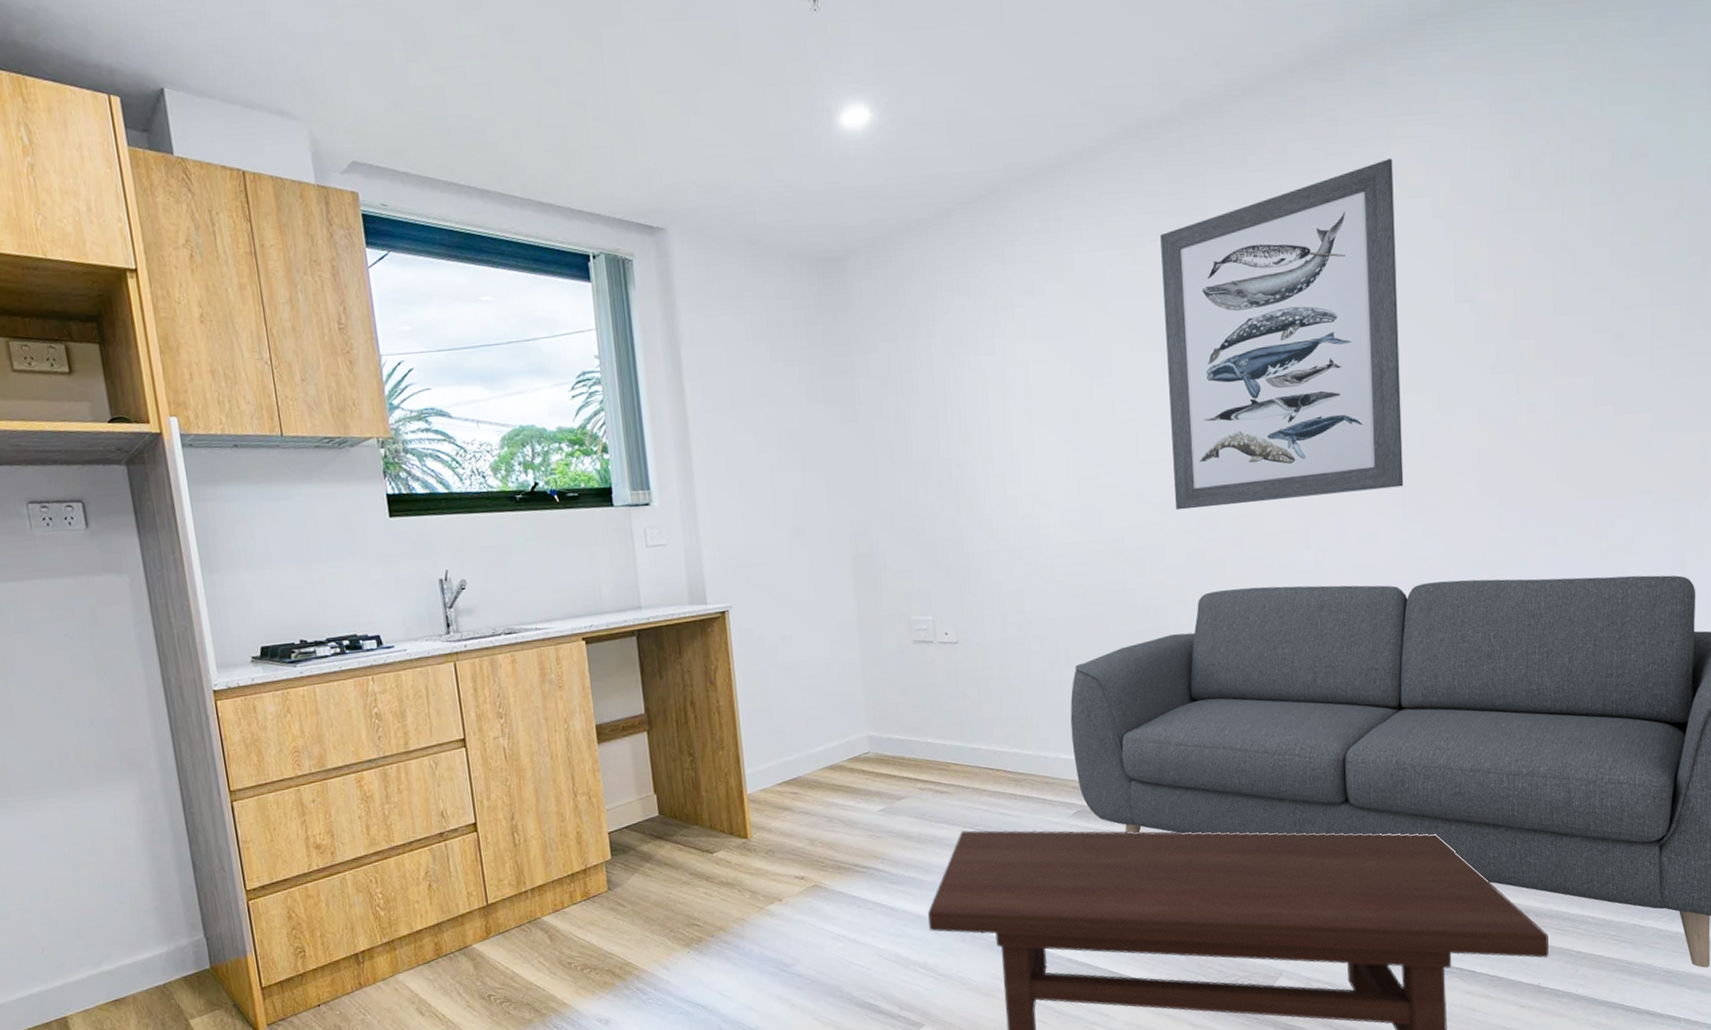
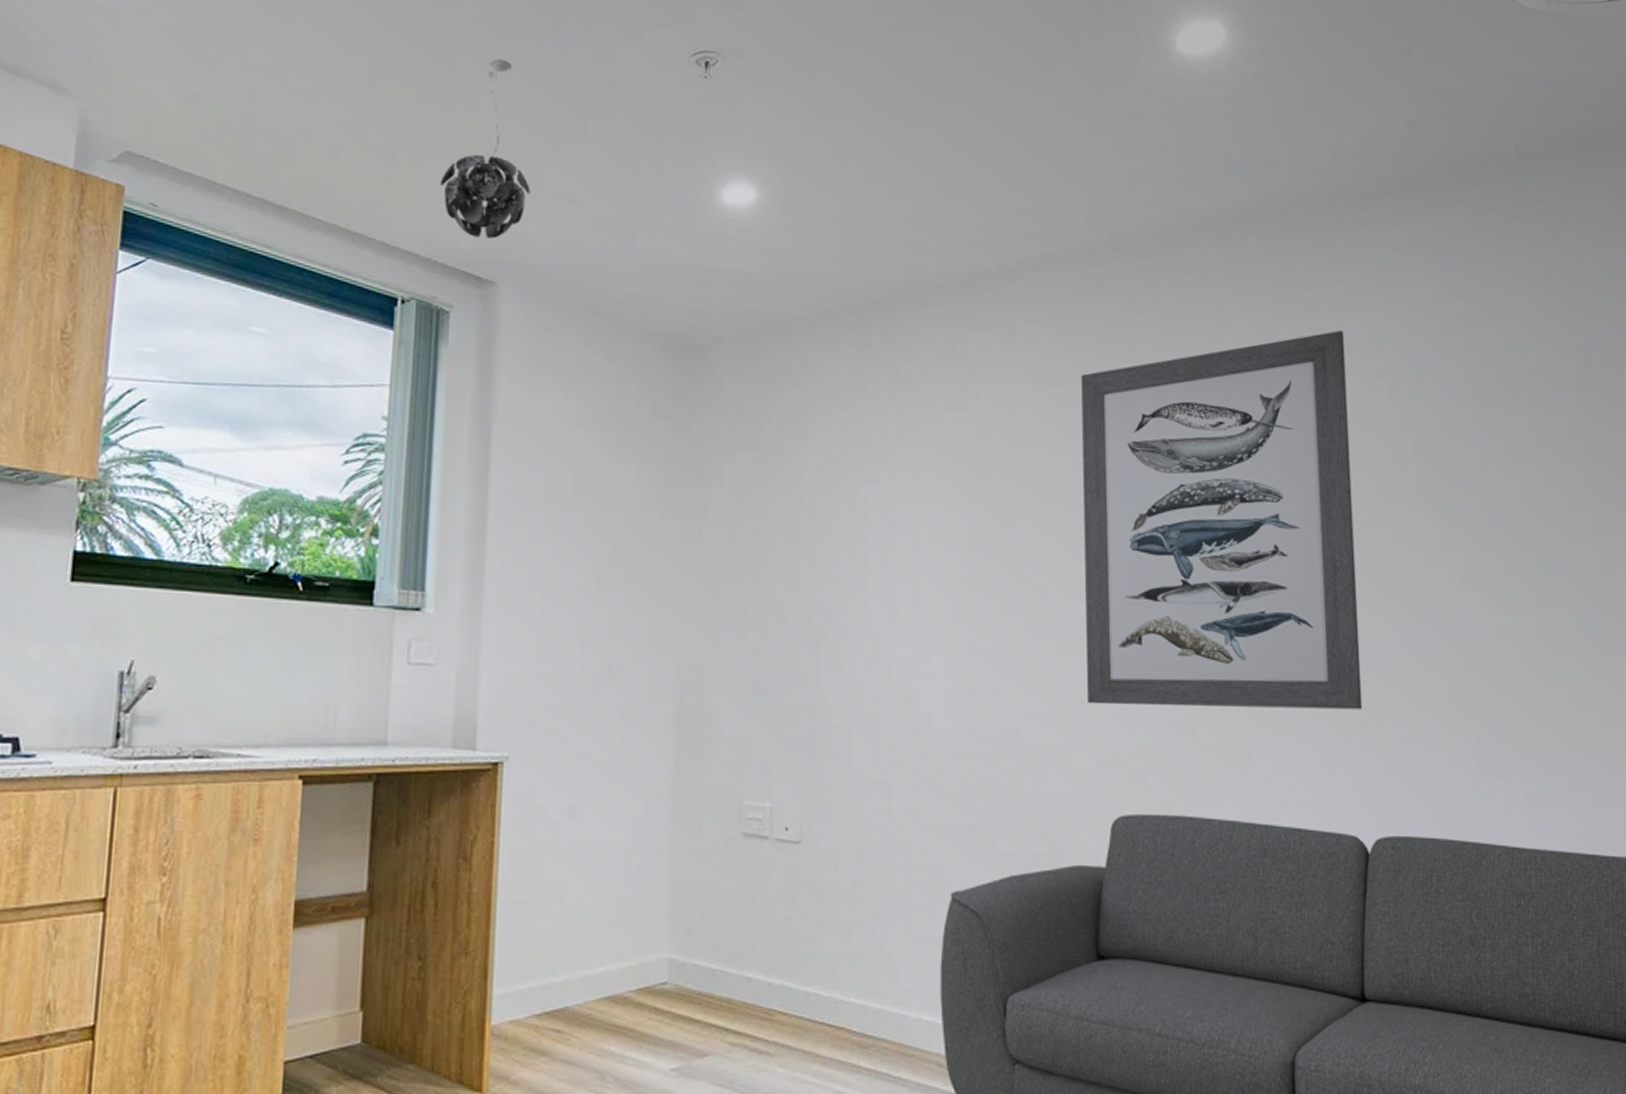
pendant light: none [606,23,682,192] -> present [440,59,531,239]

